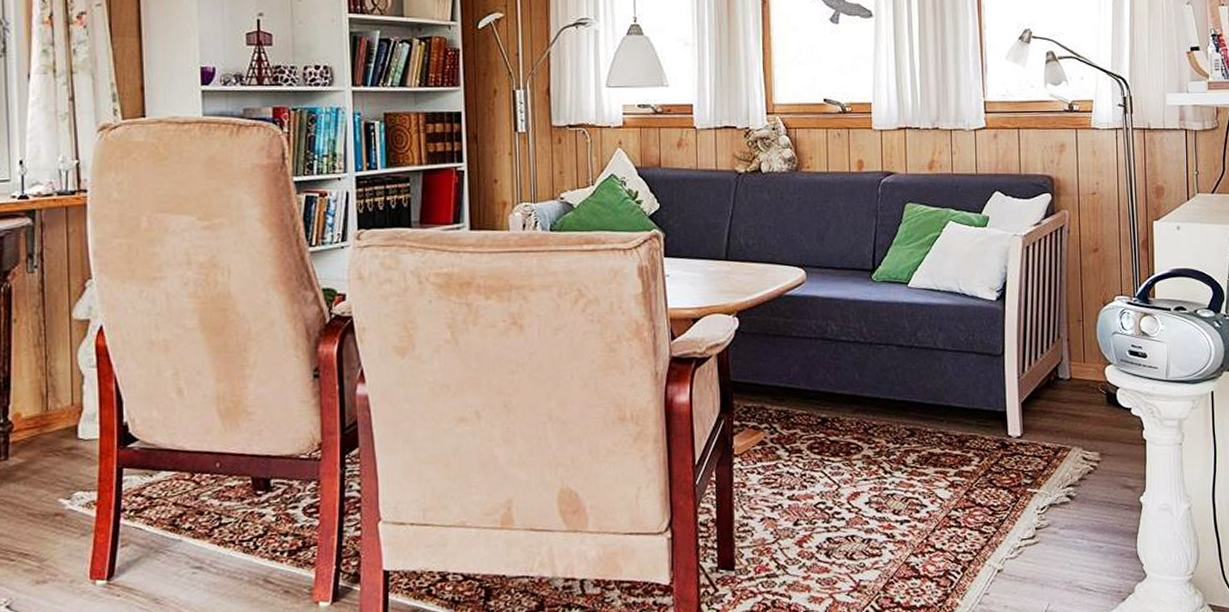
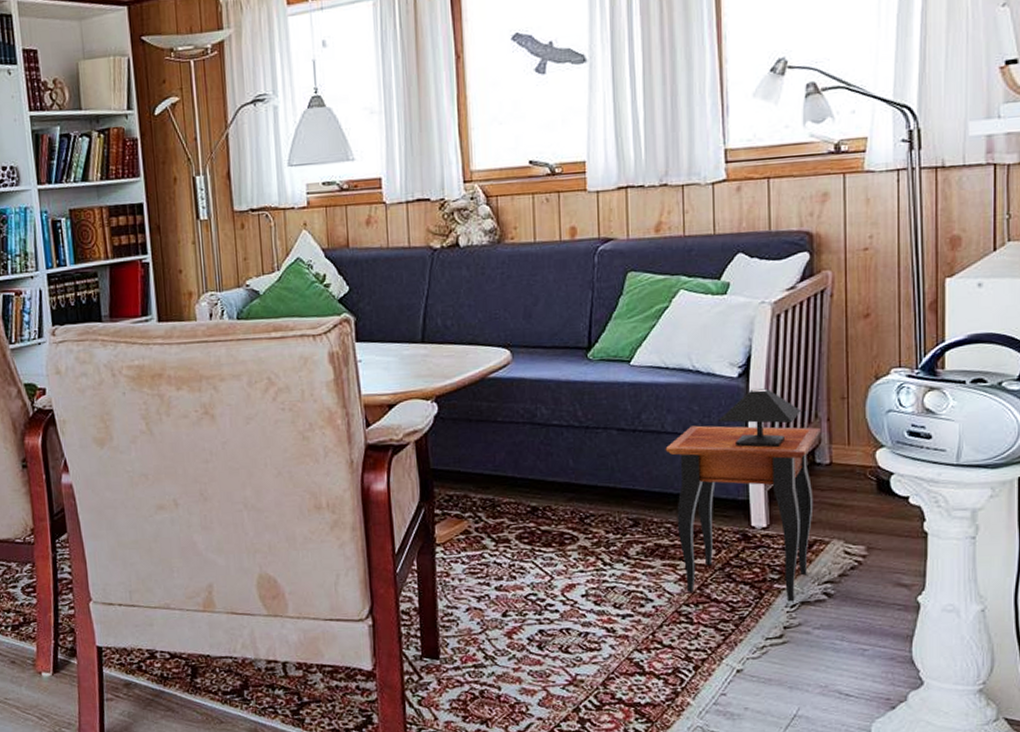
side table: none [937,310,1062,505] -> present [665,388,820,602]

